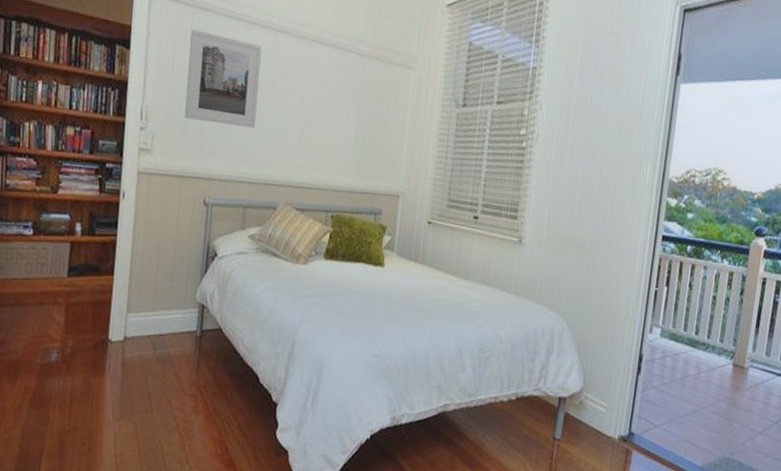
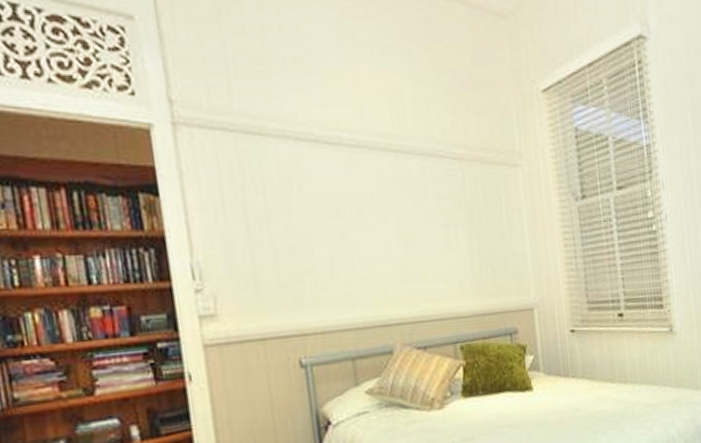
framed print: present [185,29,262,128] -> none [239,159,347,269]

